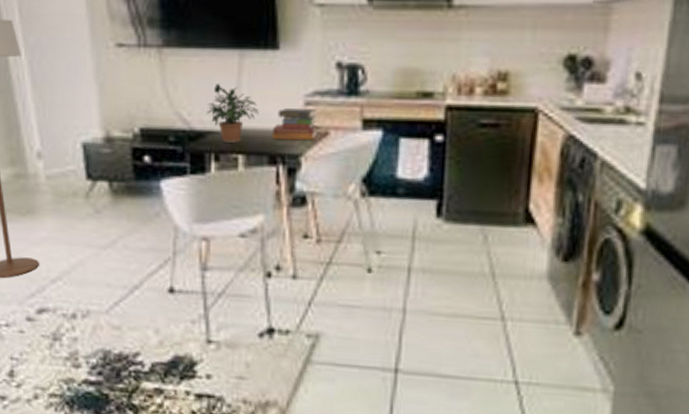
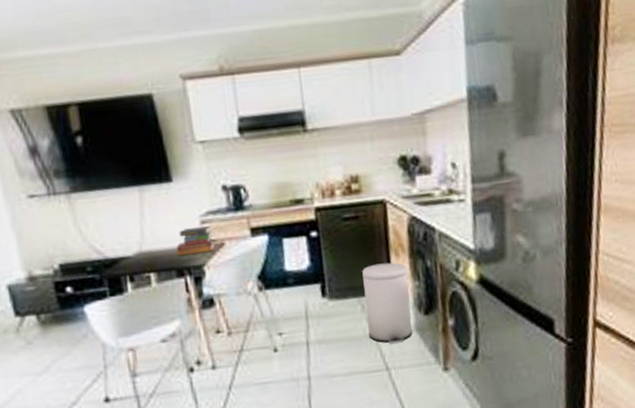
potted plant: present [207,84,259,143] -> none [117,217,163,265]
pedal bin: none [486,187,551,290] -> present [362,262,413,345]

